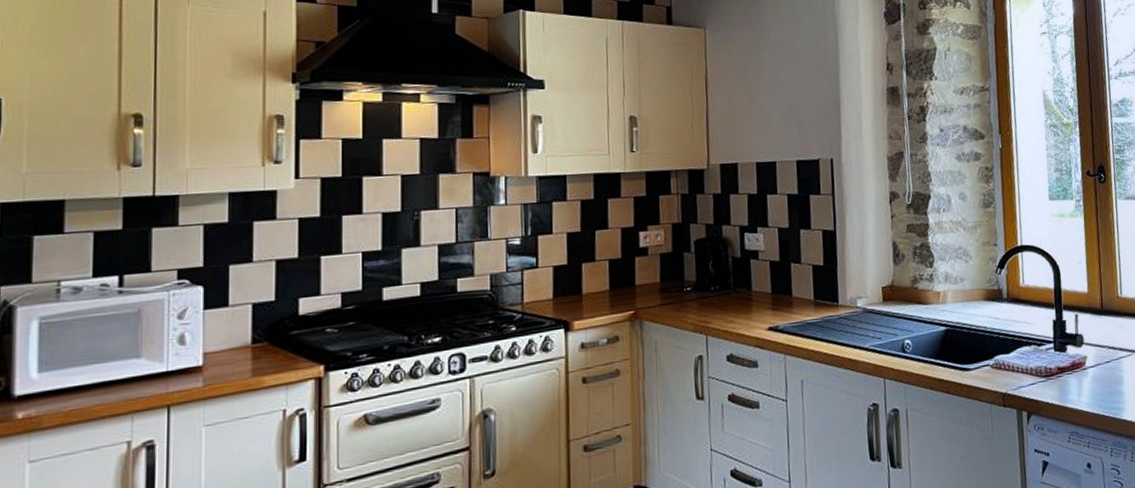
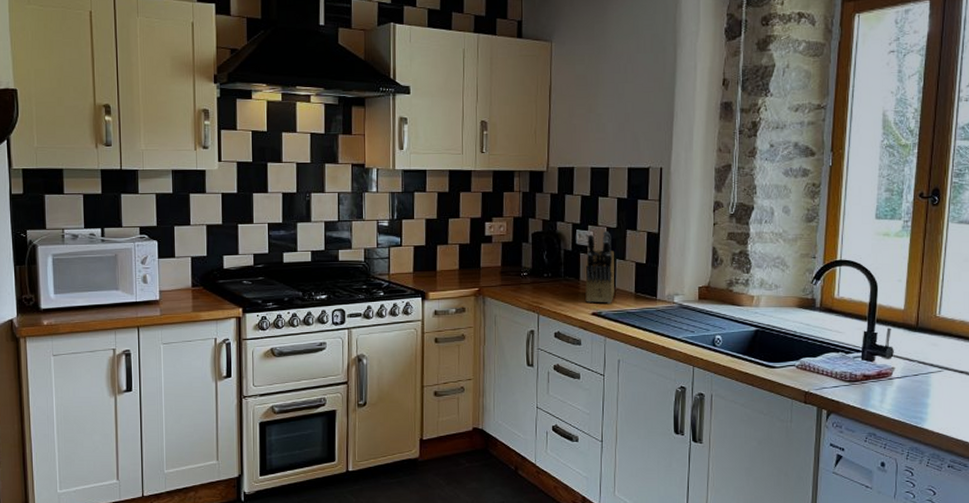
knife block: none [757,232,792,316] -> present [585,231,614,303]

